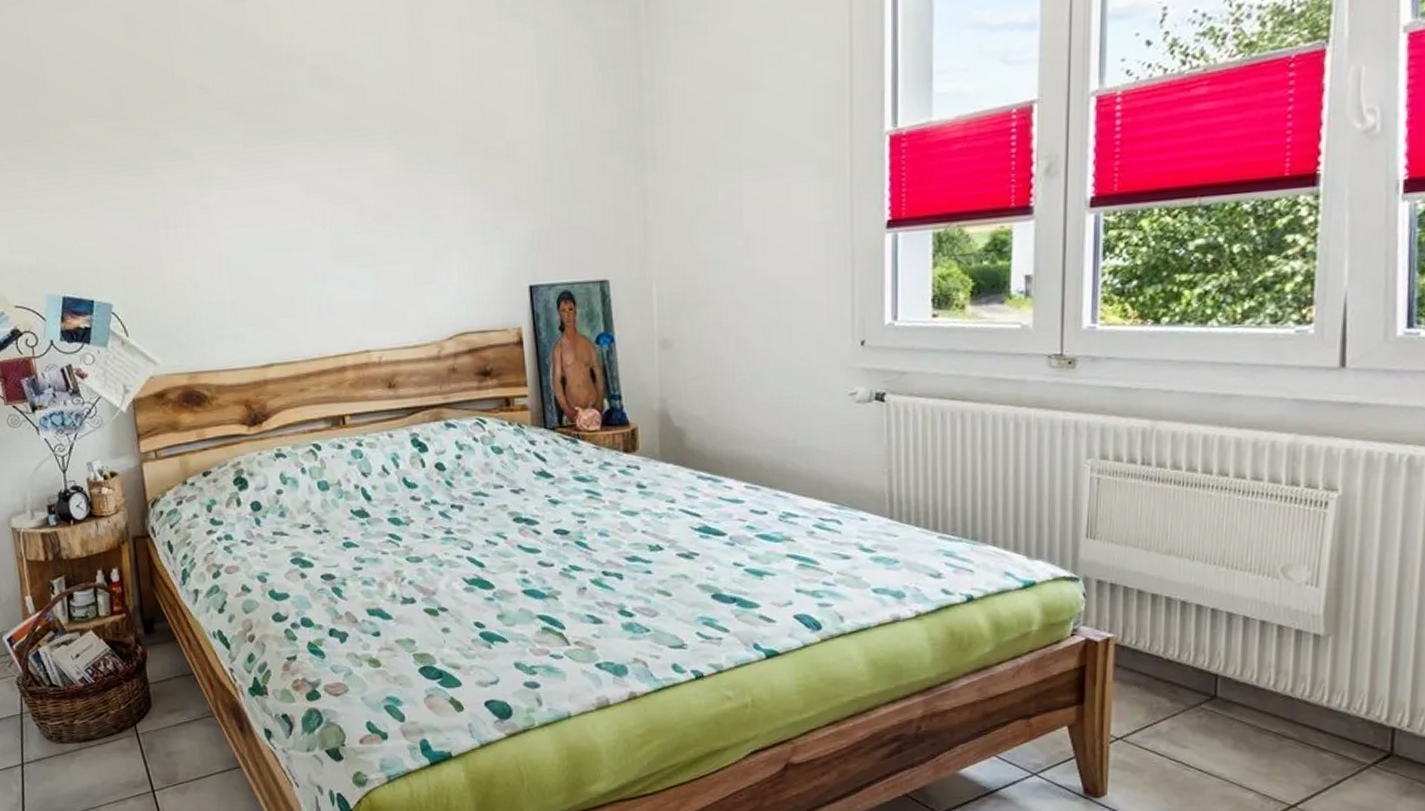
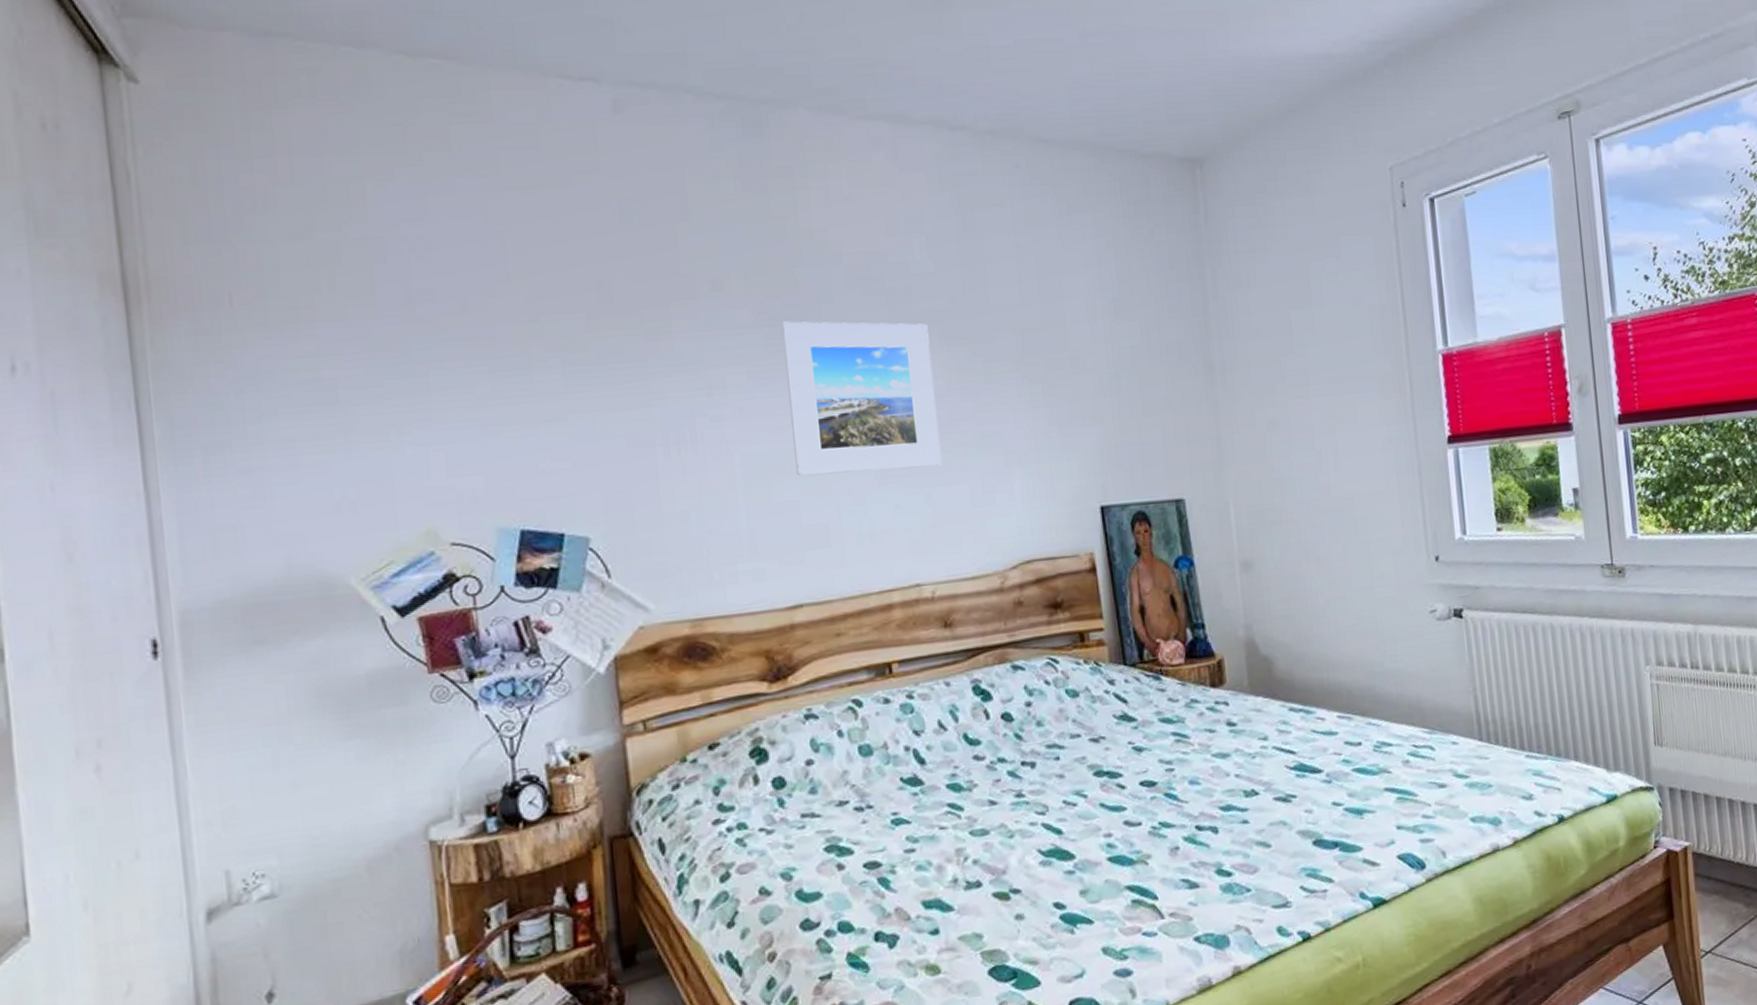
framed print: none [255,118,390,255] -> present [780,321,943,475]

